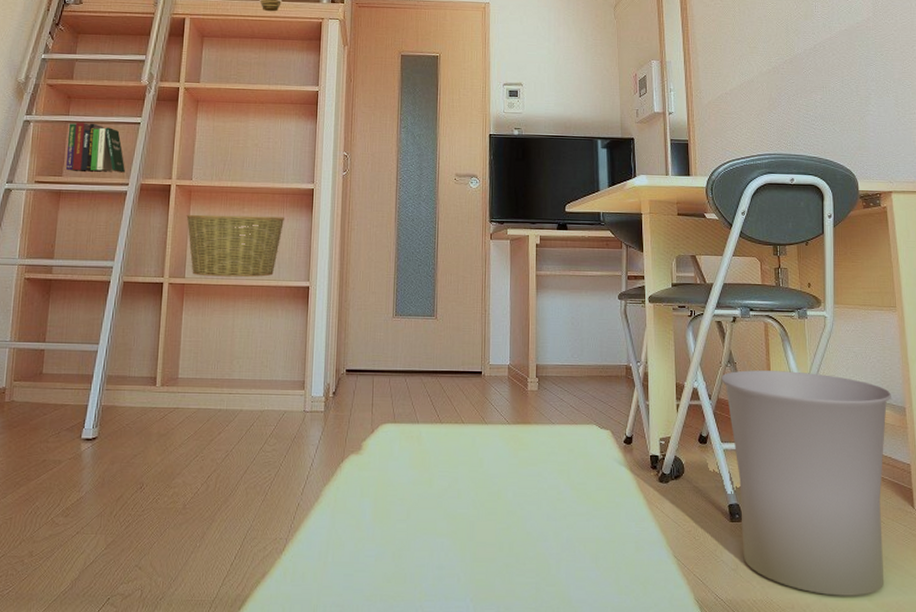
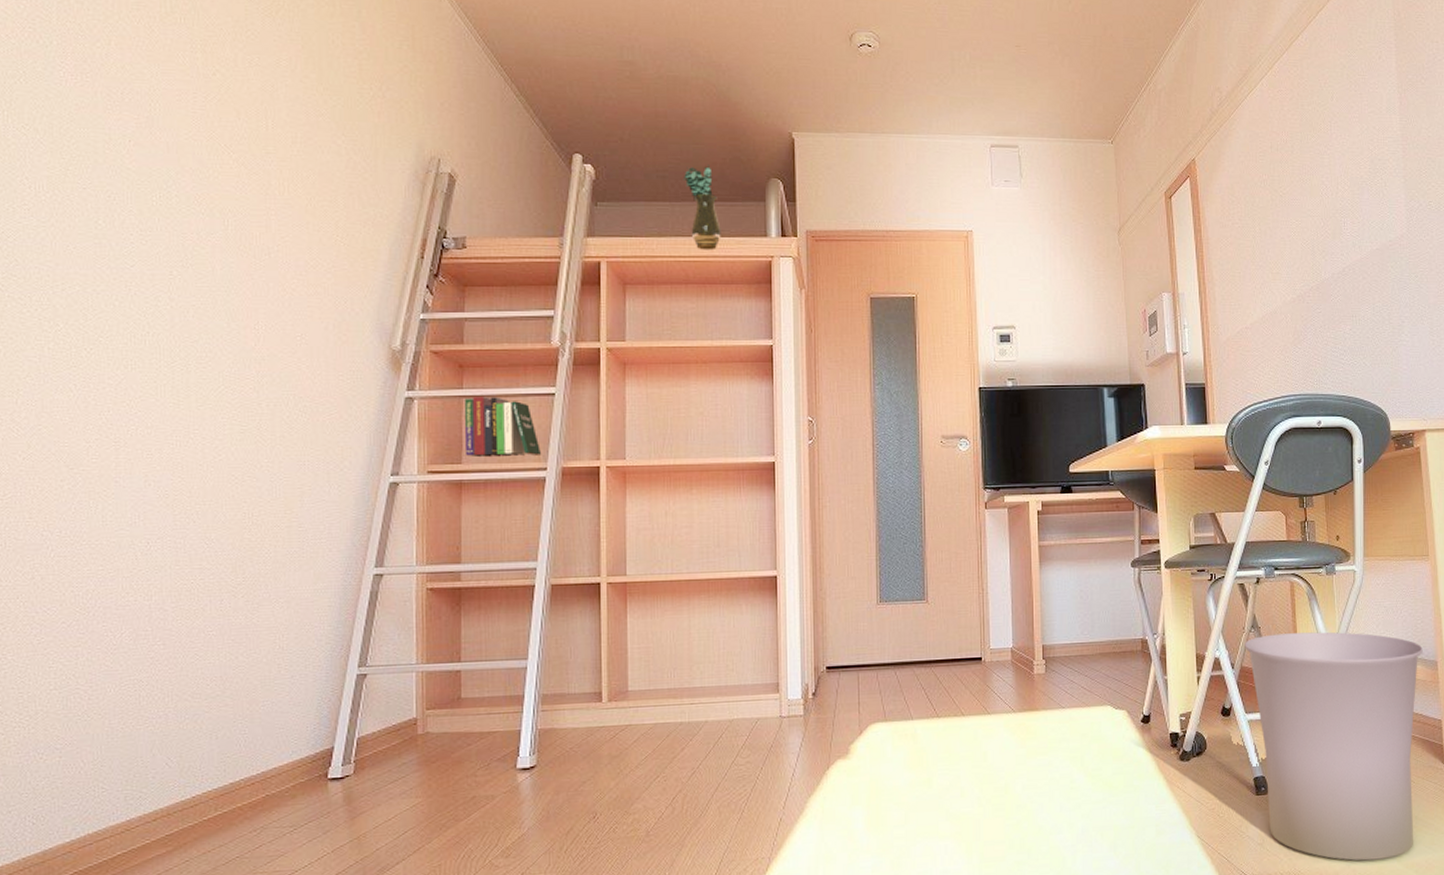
basket: present [186,214,285,278] -> none [622,497,743,572]

